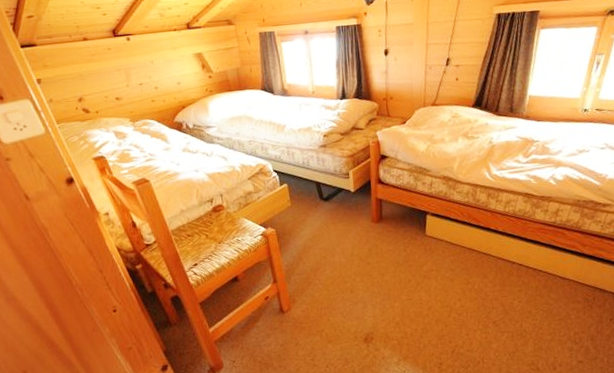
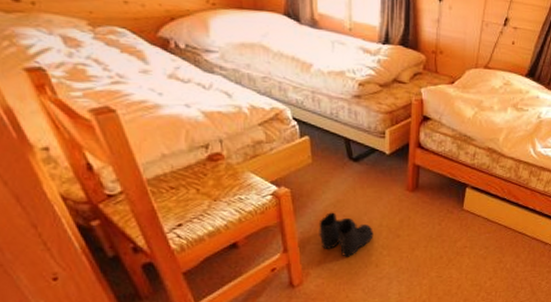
boots: none [300,246,347,285] -> present [319,212,374,257]

